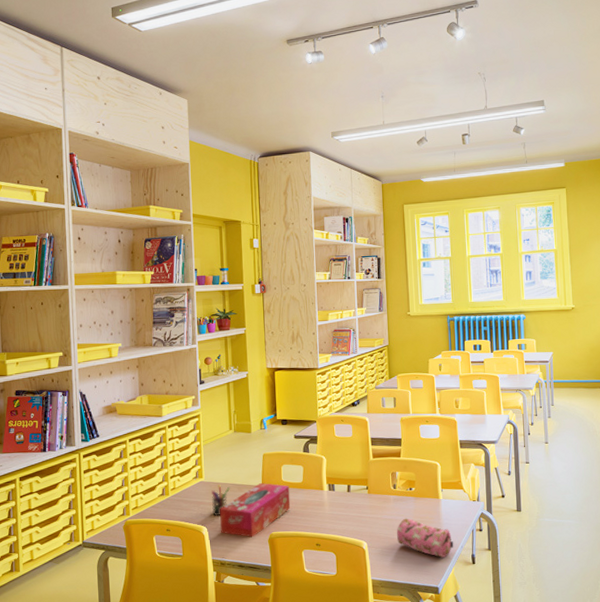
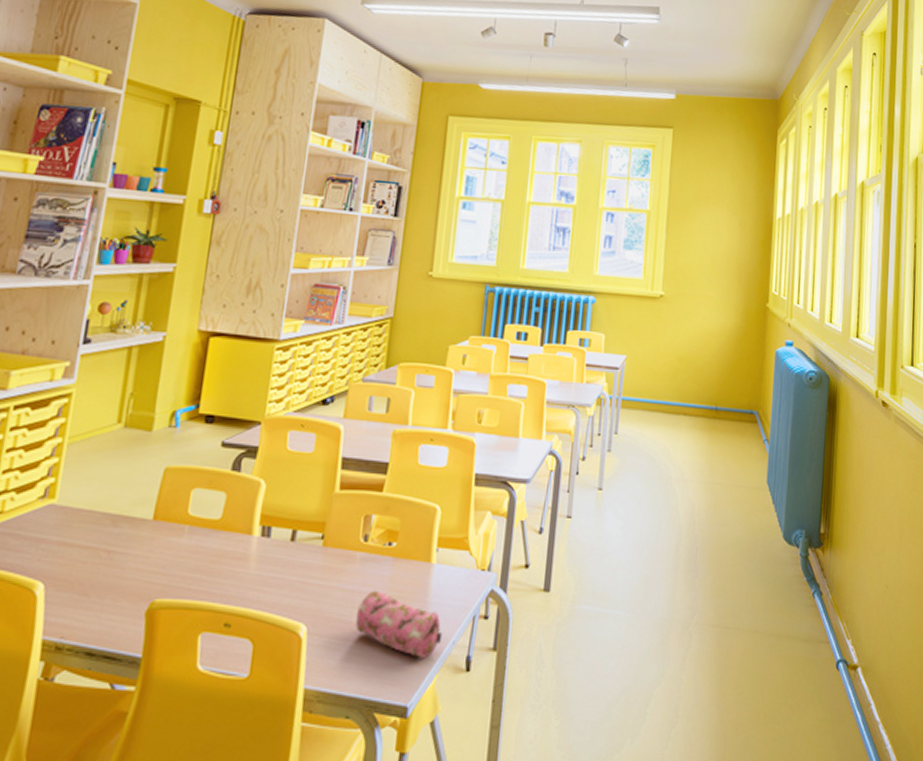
pen holder: present [212,485,231,516] -> none [57,512,99,566]
tissue box: present [220,483,291,538] -> none [67,515,199,606]

